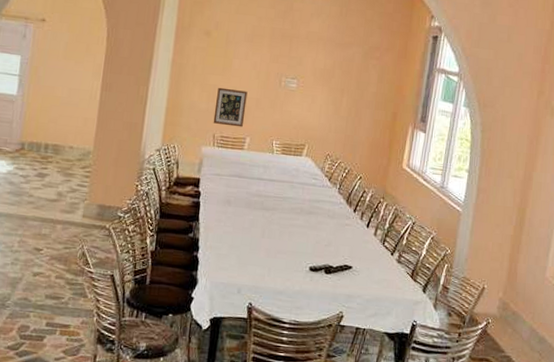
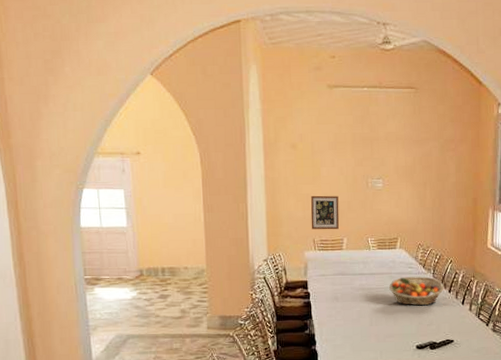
fruit basket: none [288,188,350,223] -> present [389,276,444,306]

